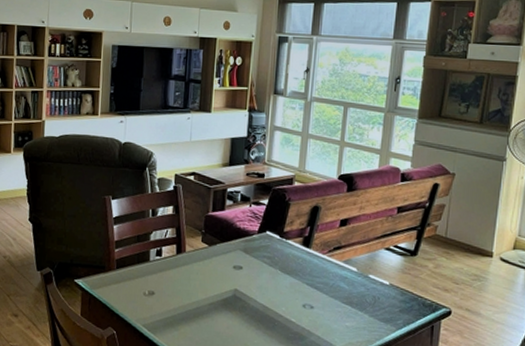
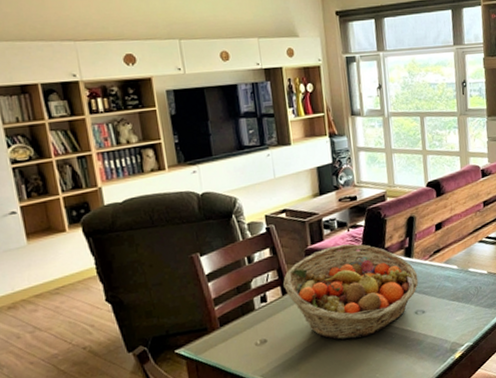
fruit basket: none [179,218,313,316] -> present [283,244,419,340]

